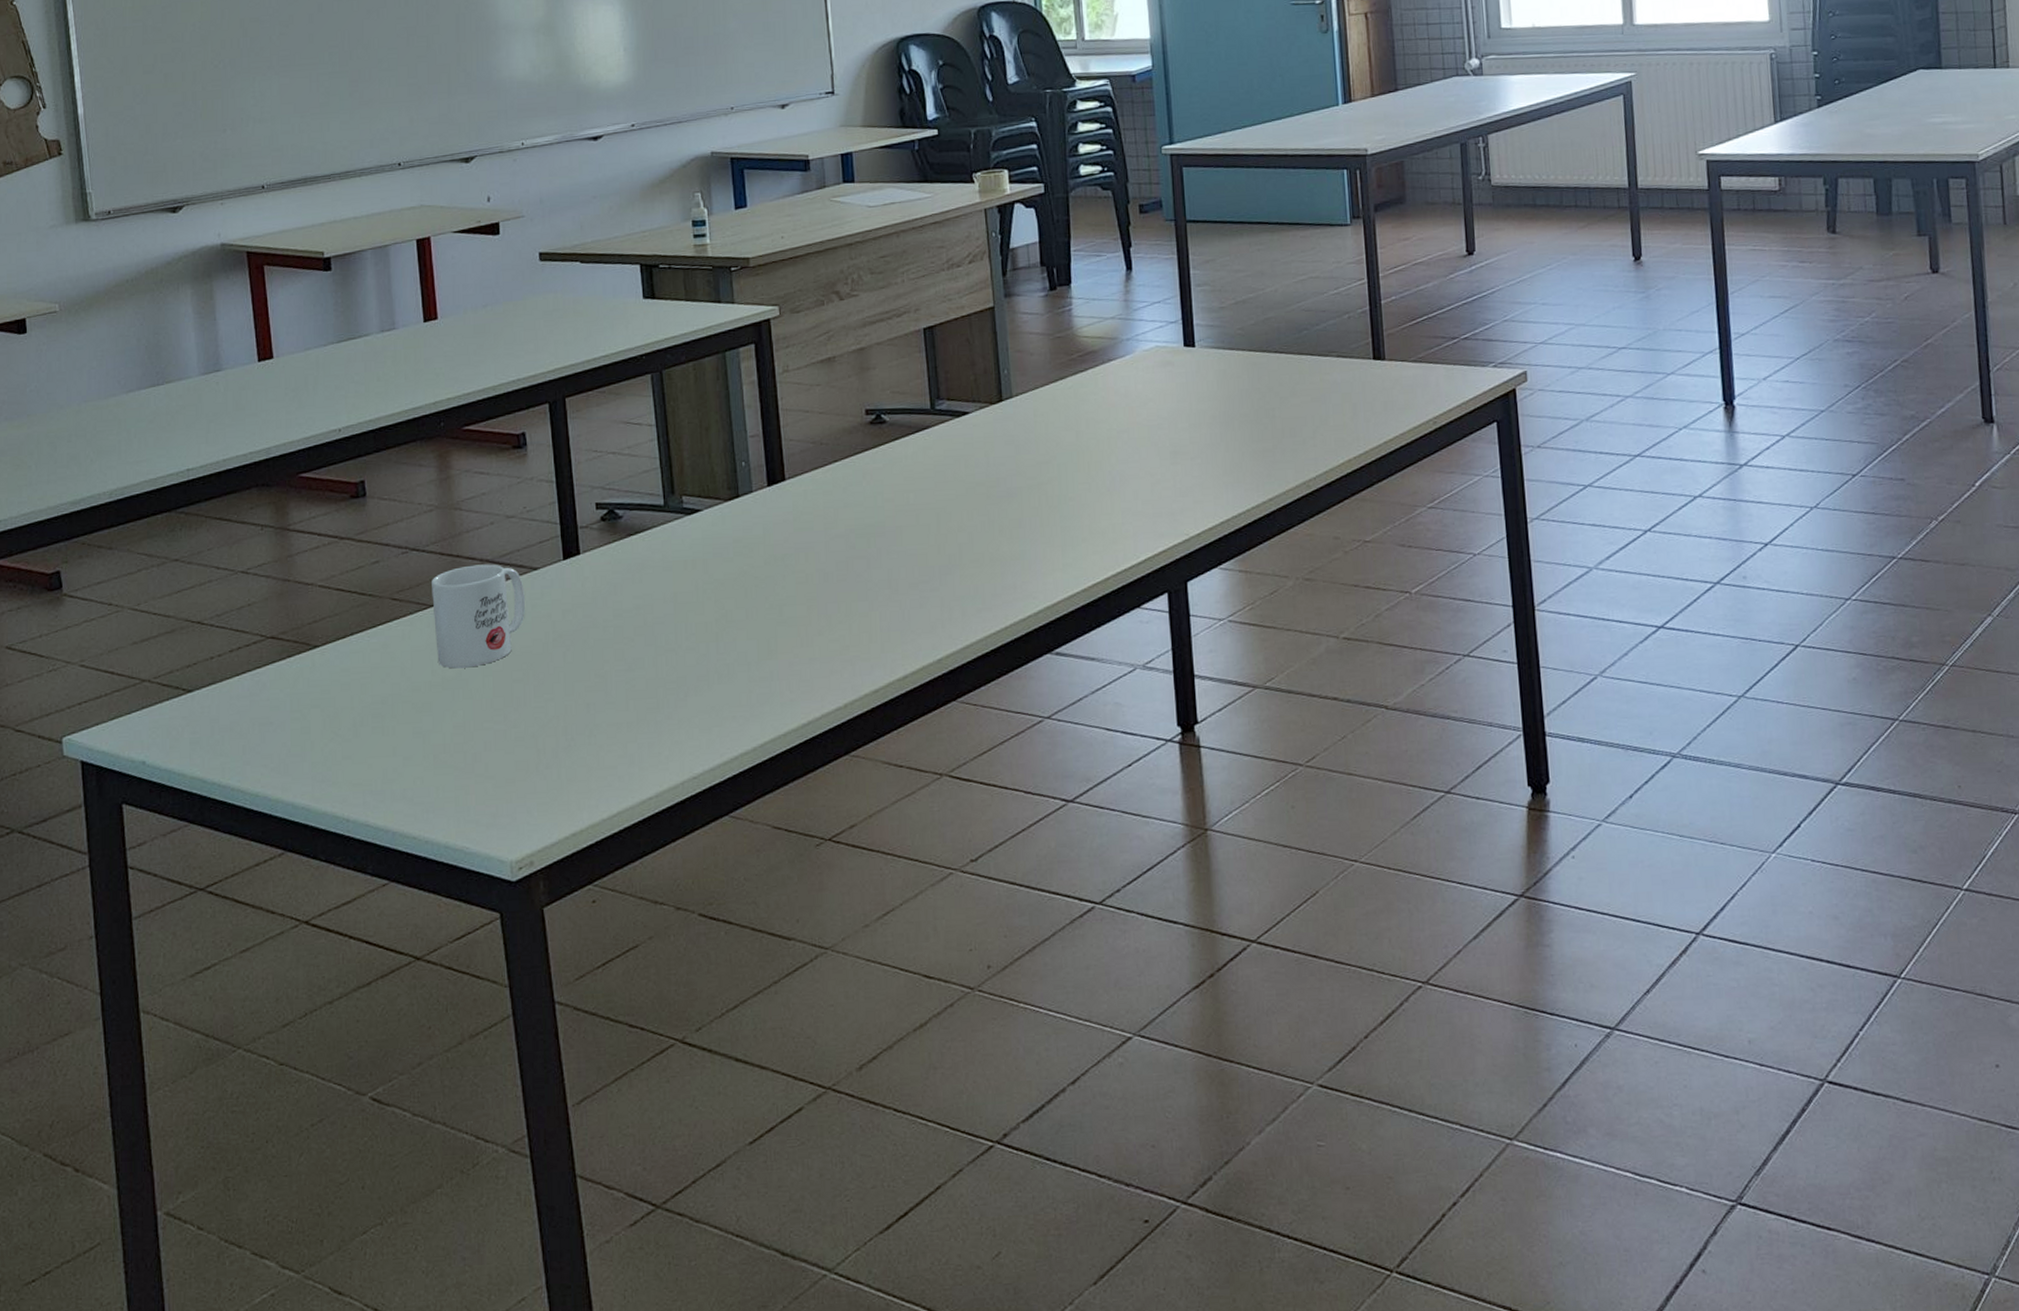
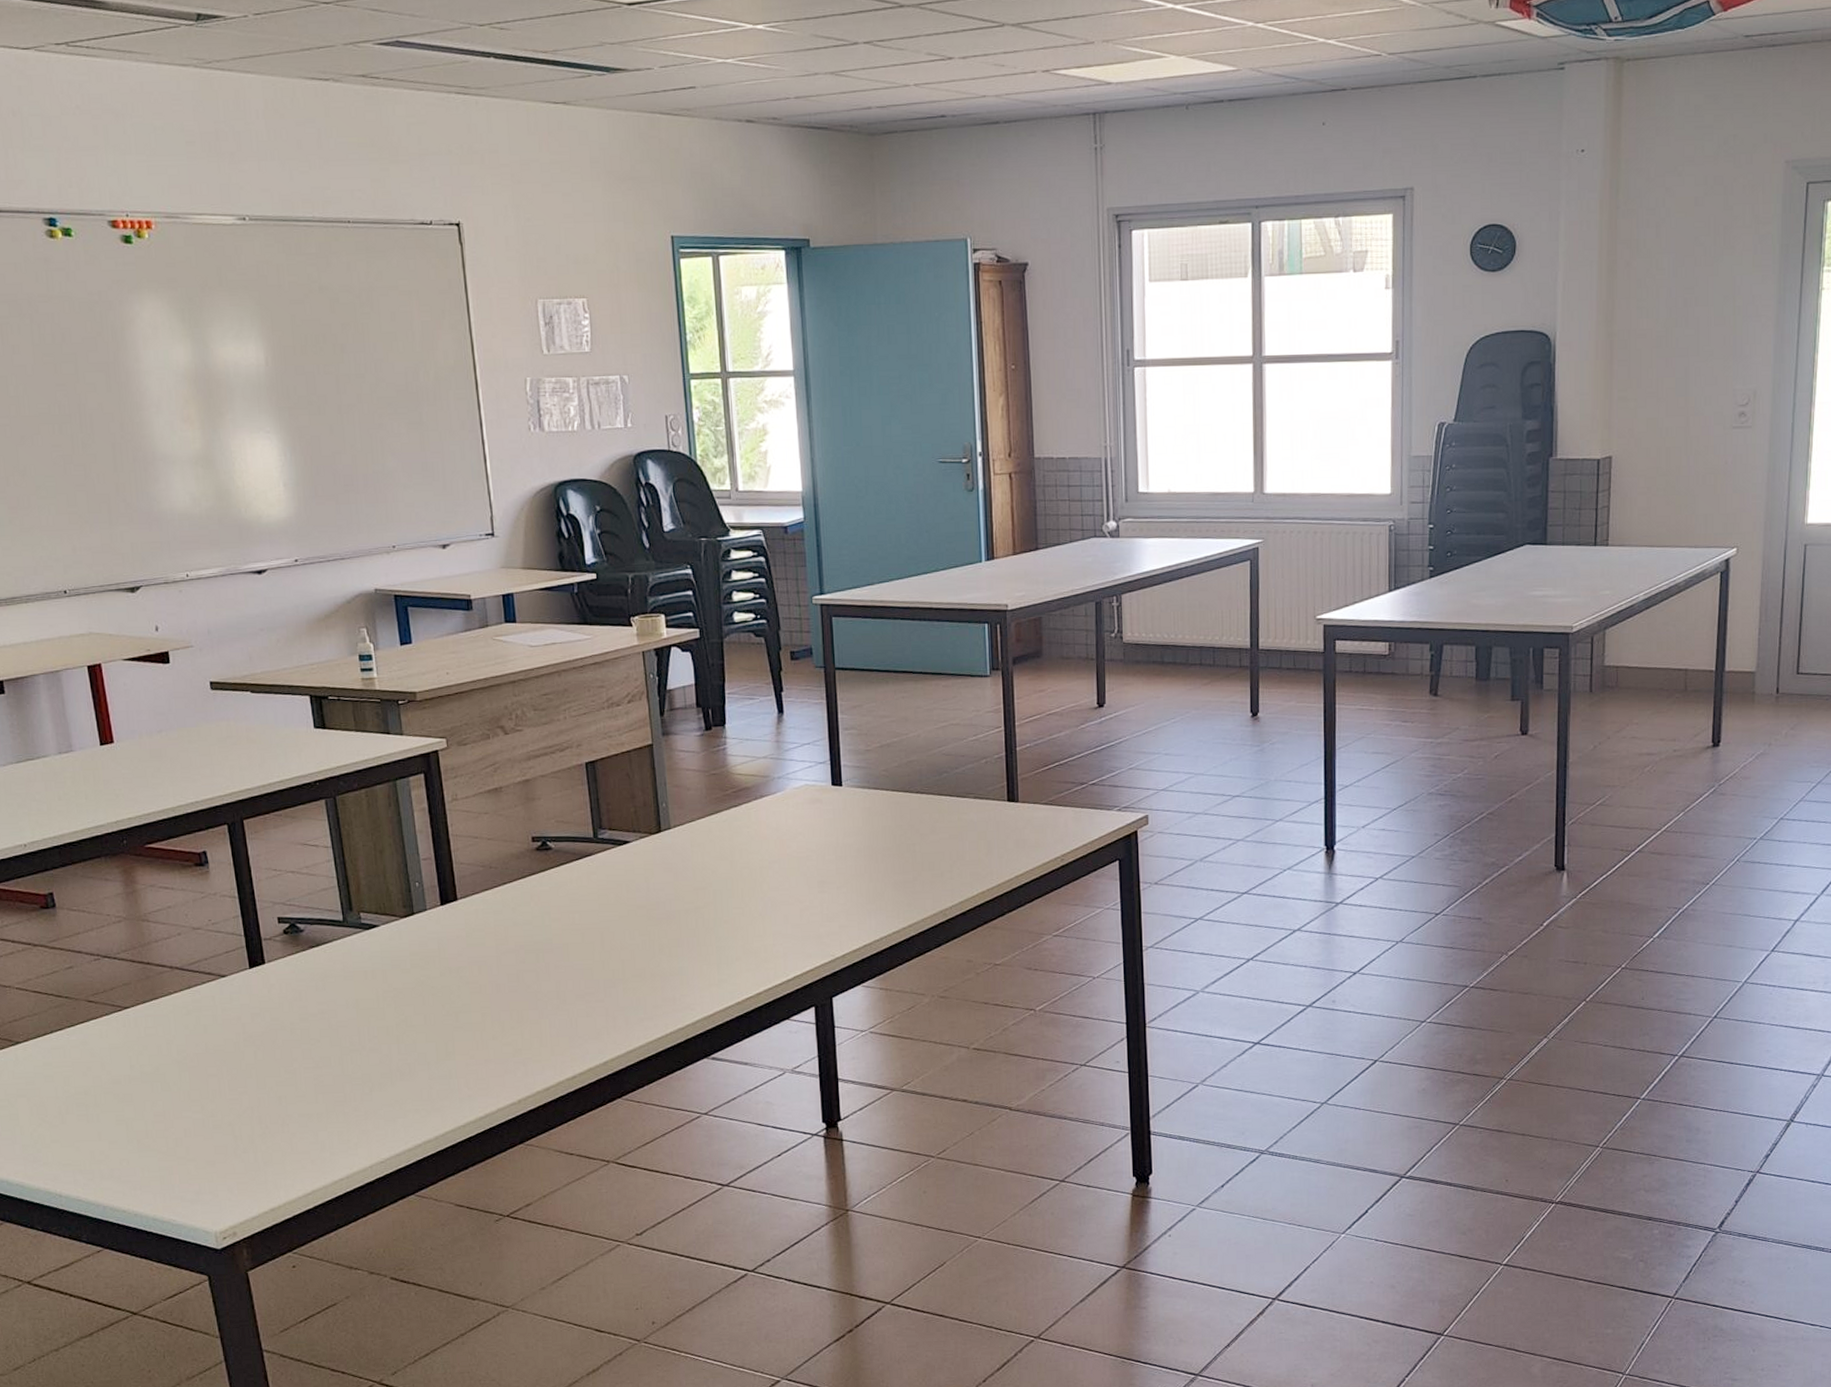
mug: present [432,564,525,669] -> none [124,971,216,1064]

